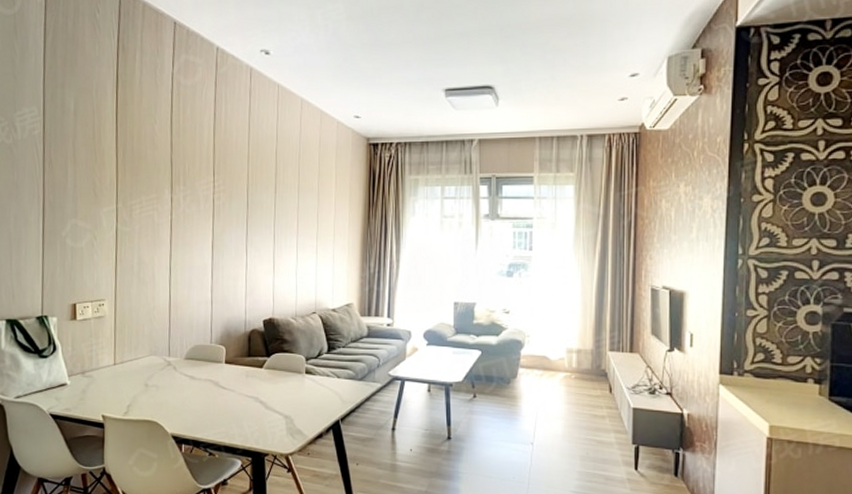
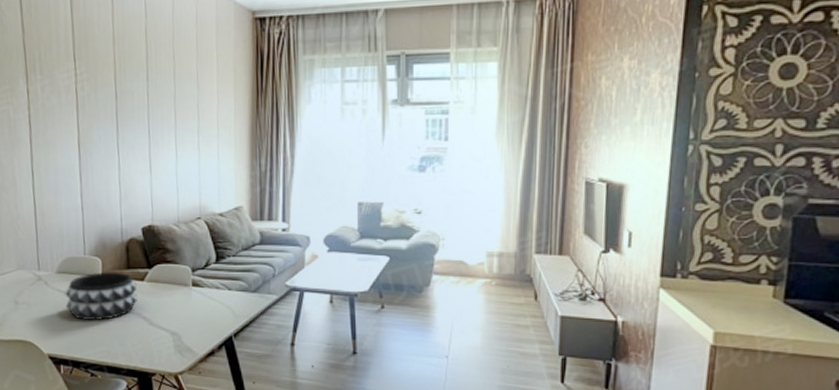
decorative bowl: none [190,359,256,404] -> present [65,272,138,321]

